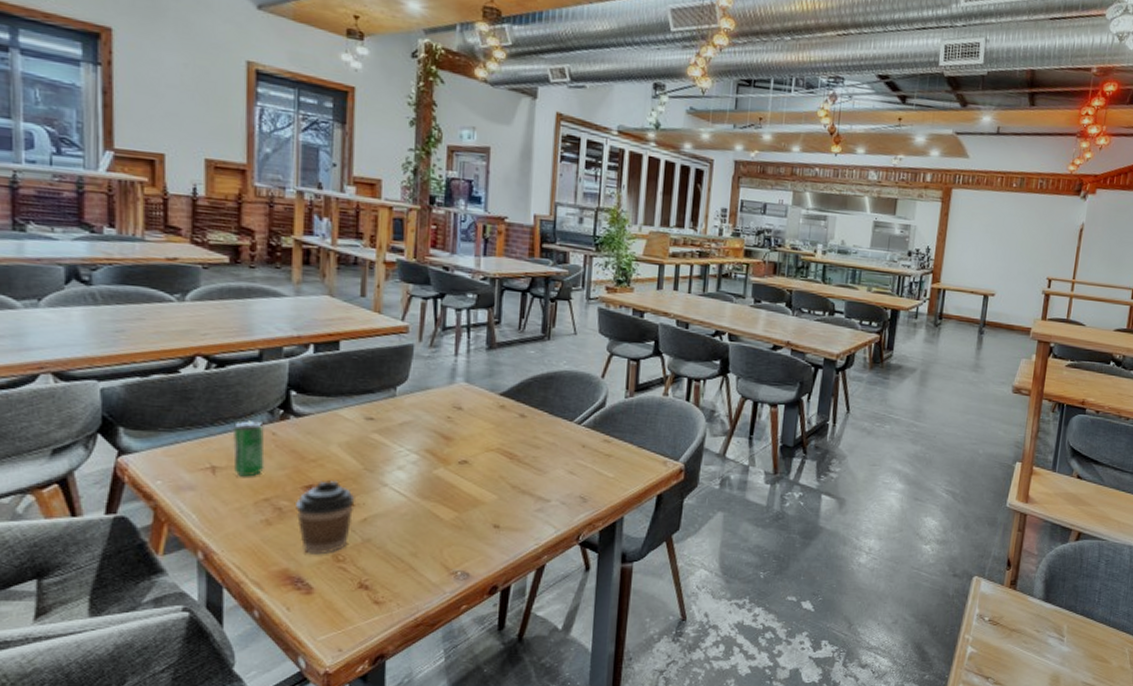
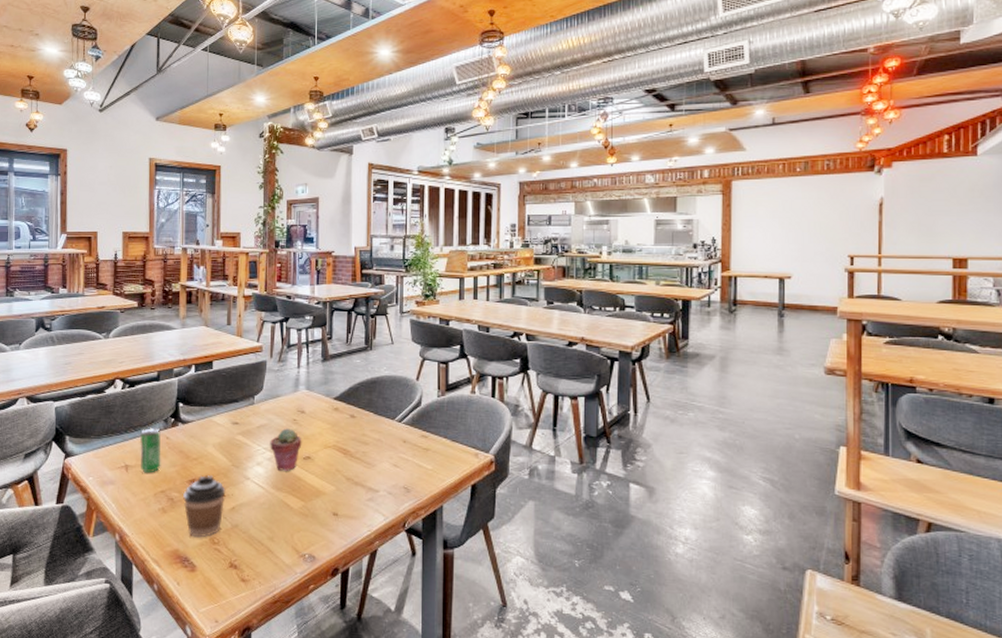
potted succulent: none [415,427,458,477] -> present [270,428,302,471]

